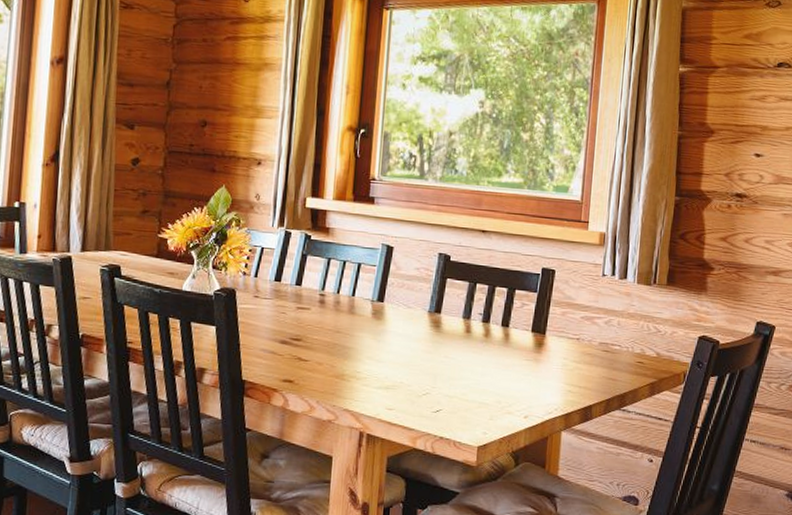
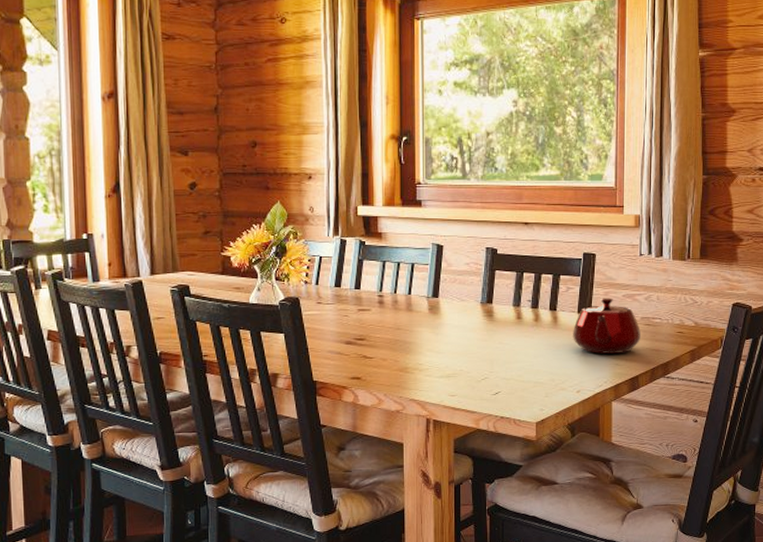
teapot: none [524,318,598,380] -> present [573,298,642,354]

